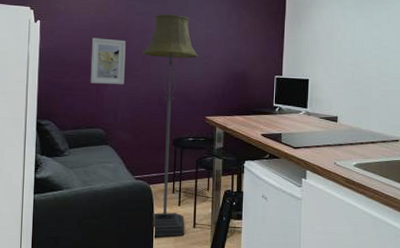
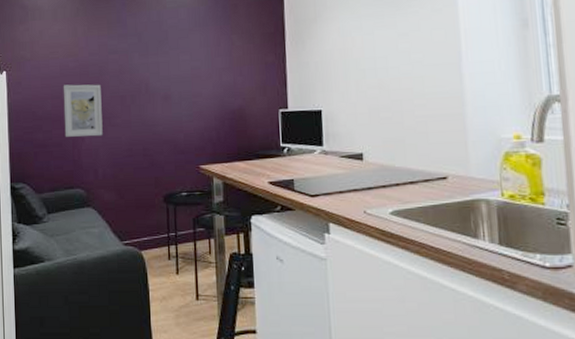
floor lamp: present [142,14,199,237] -> none [120,48,187,313]

